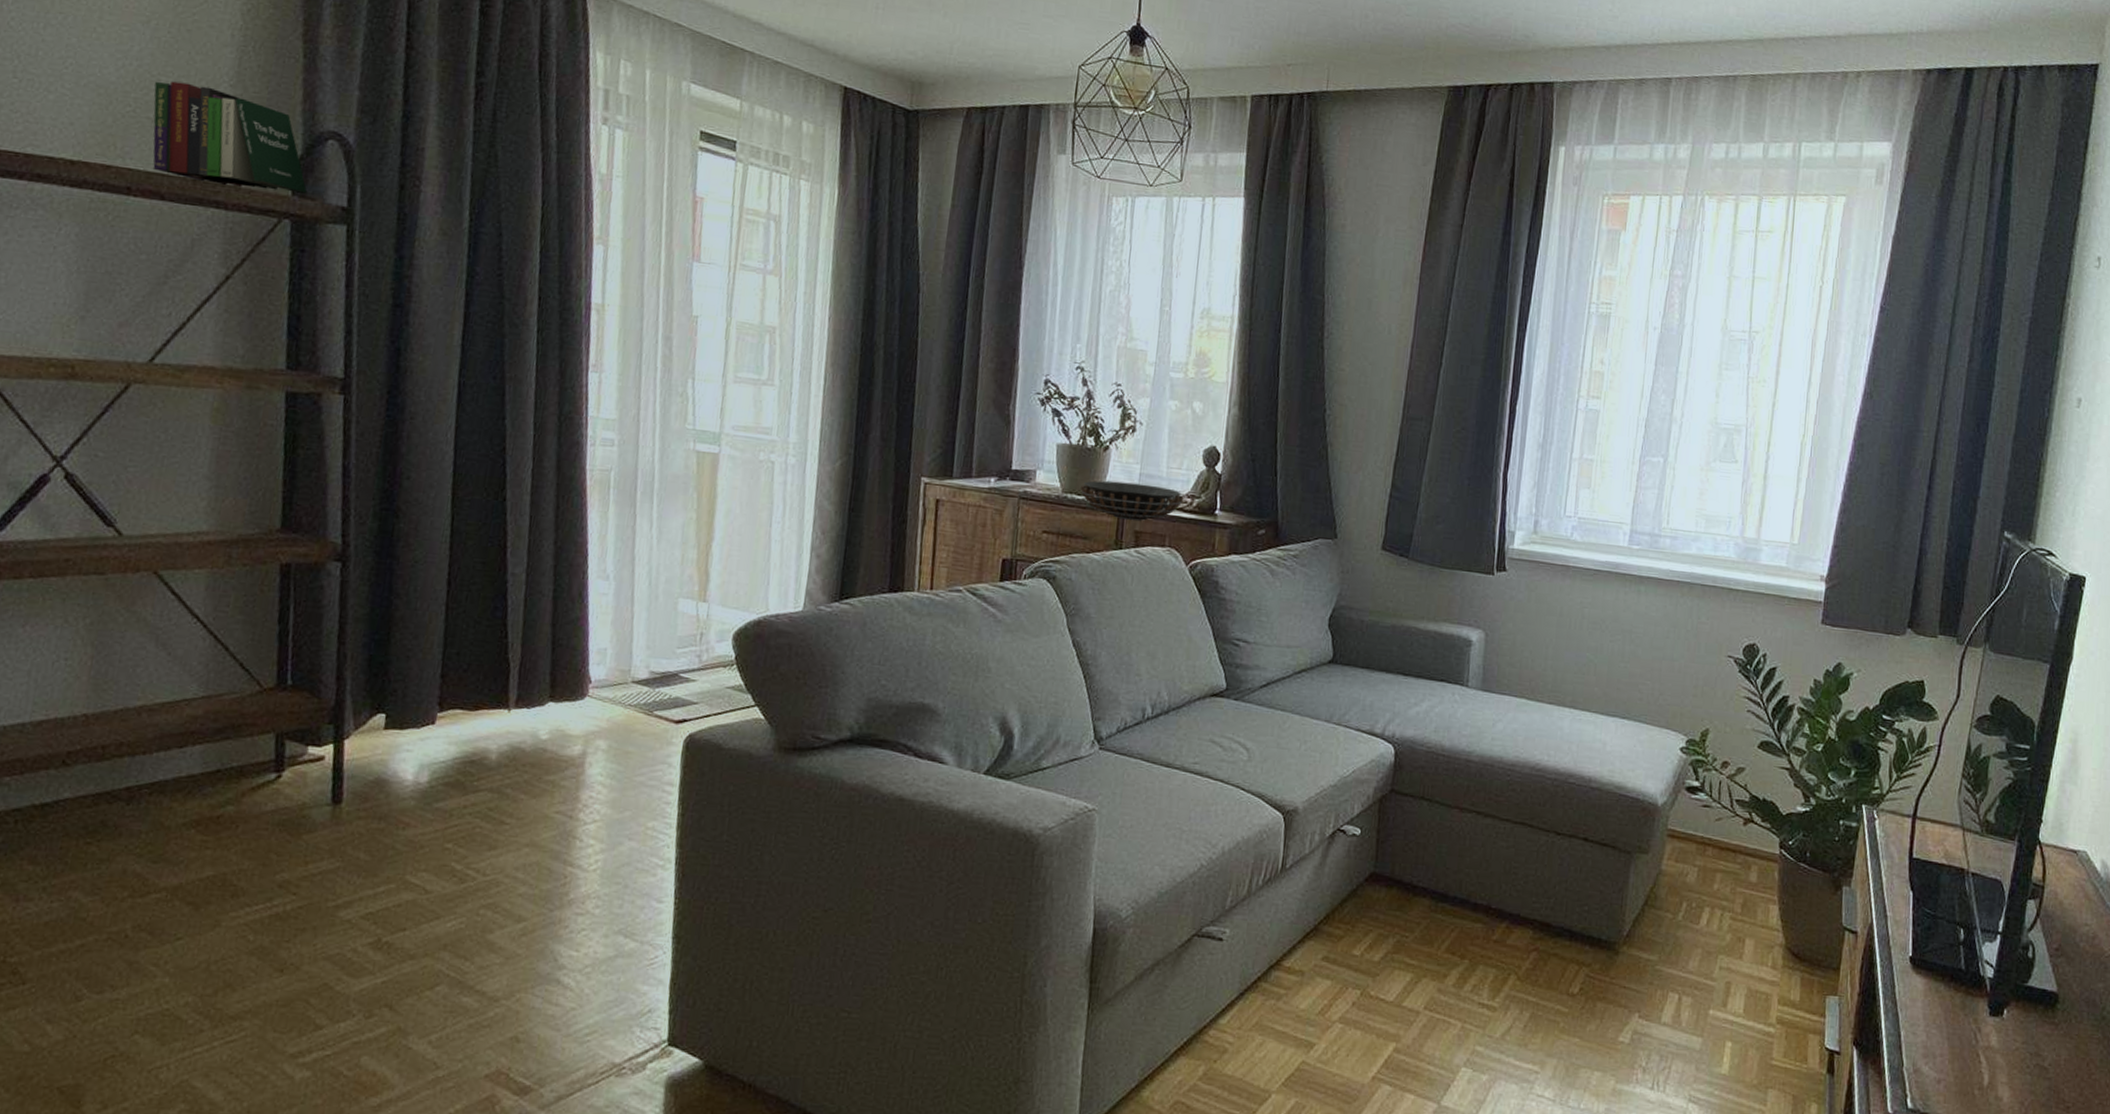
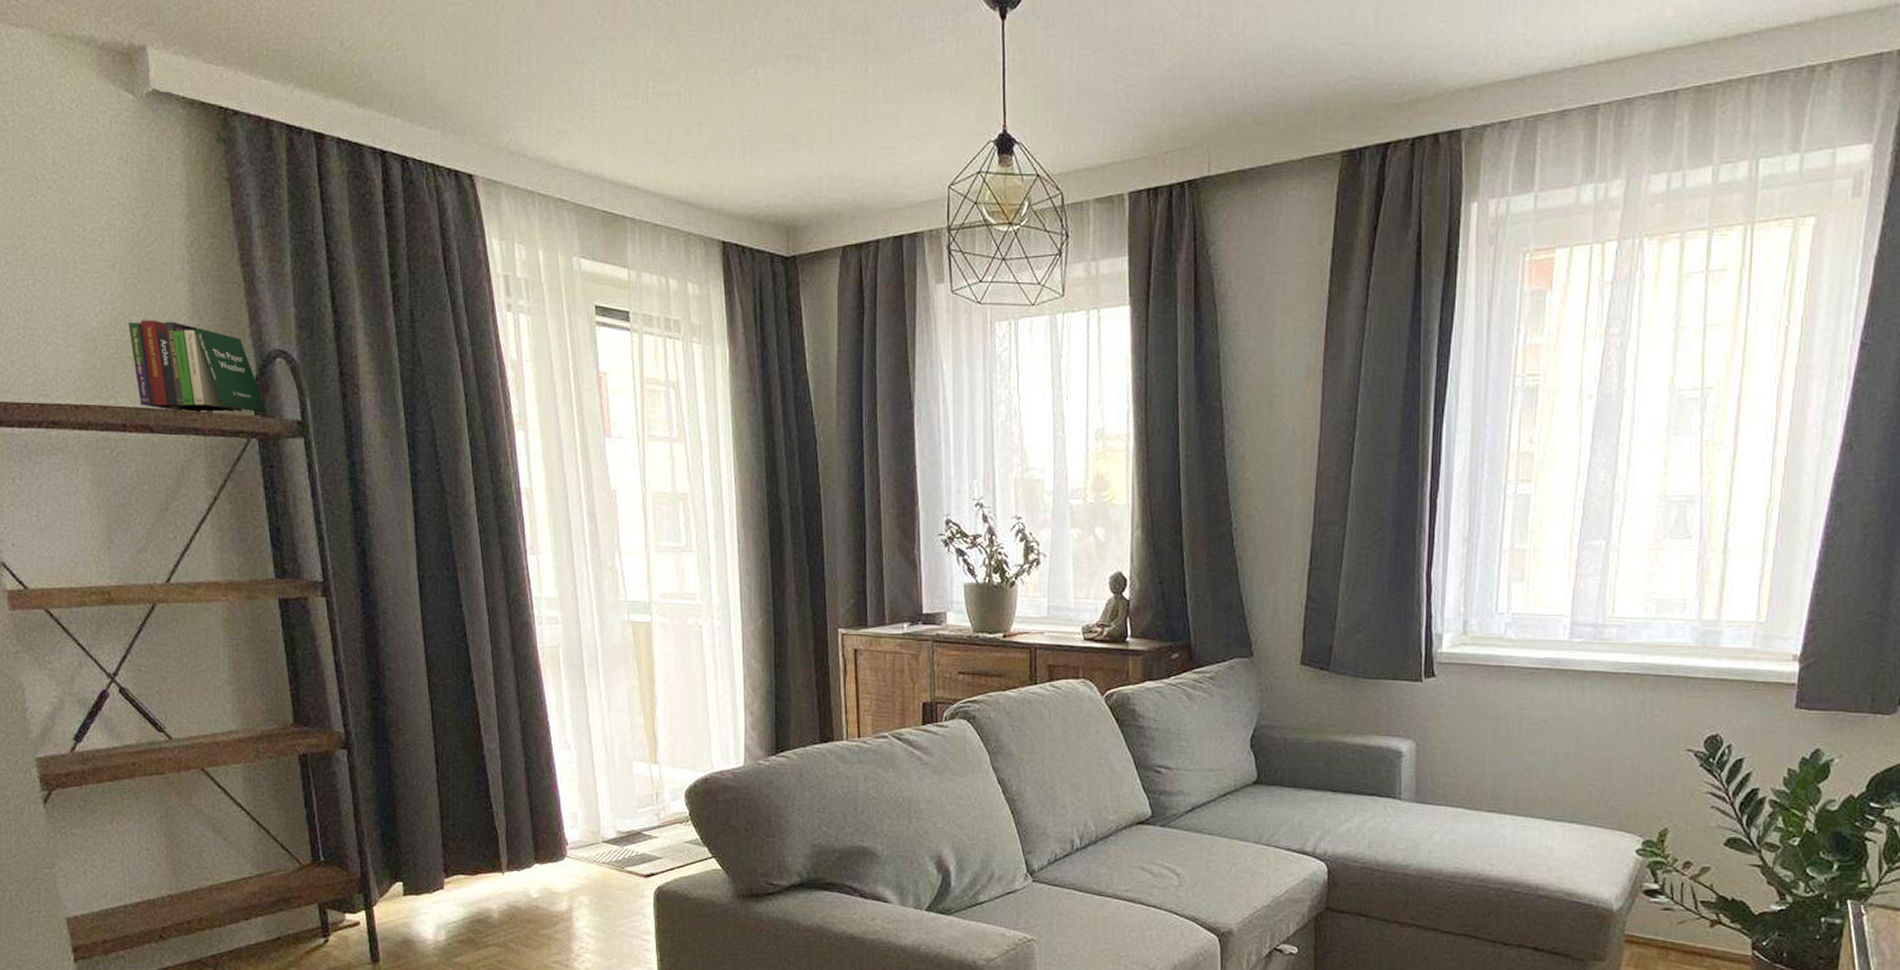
decorative bowl: present [1081,480,1184,521] -> none [991,616,1094,655]

